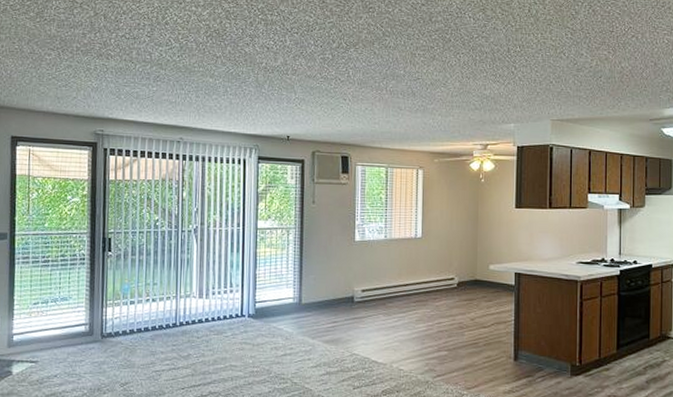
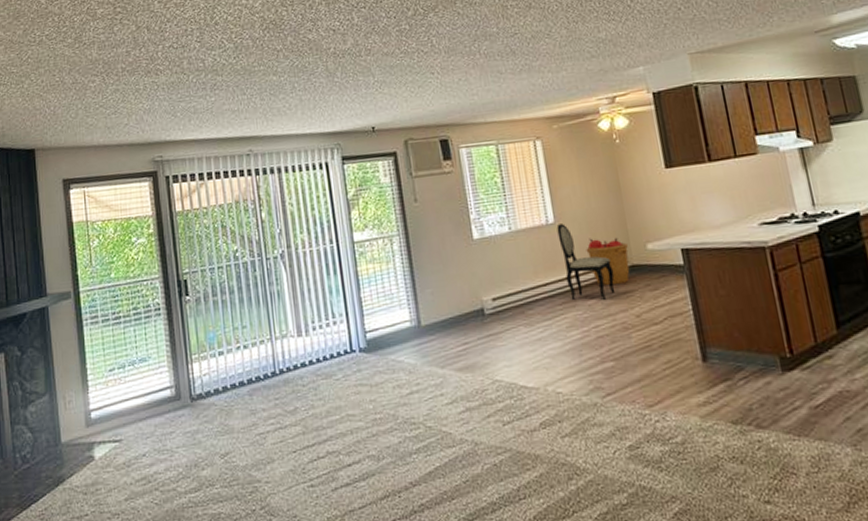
dining chair: none [422,239,461,303] -> present [556,224,616,300]
trash can: none [442,254,475,292] -> present [586,238,630,285]

